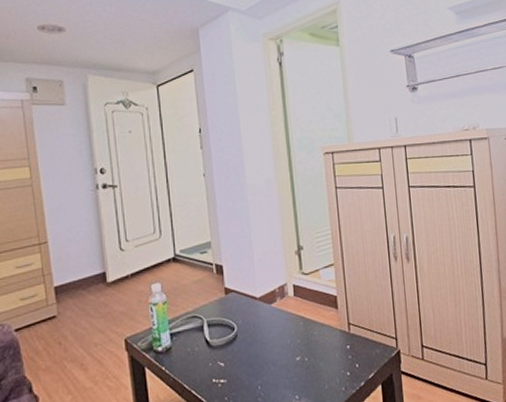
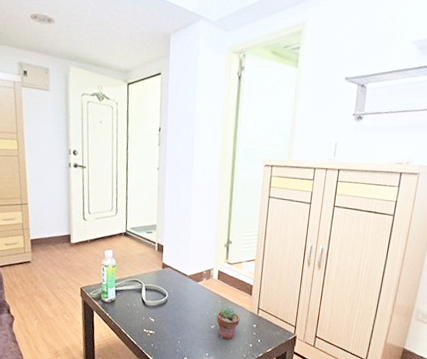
potted succulent: none [301,328,330,372] -> present [217,306,240,339]

